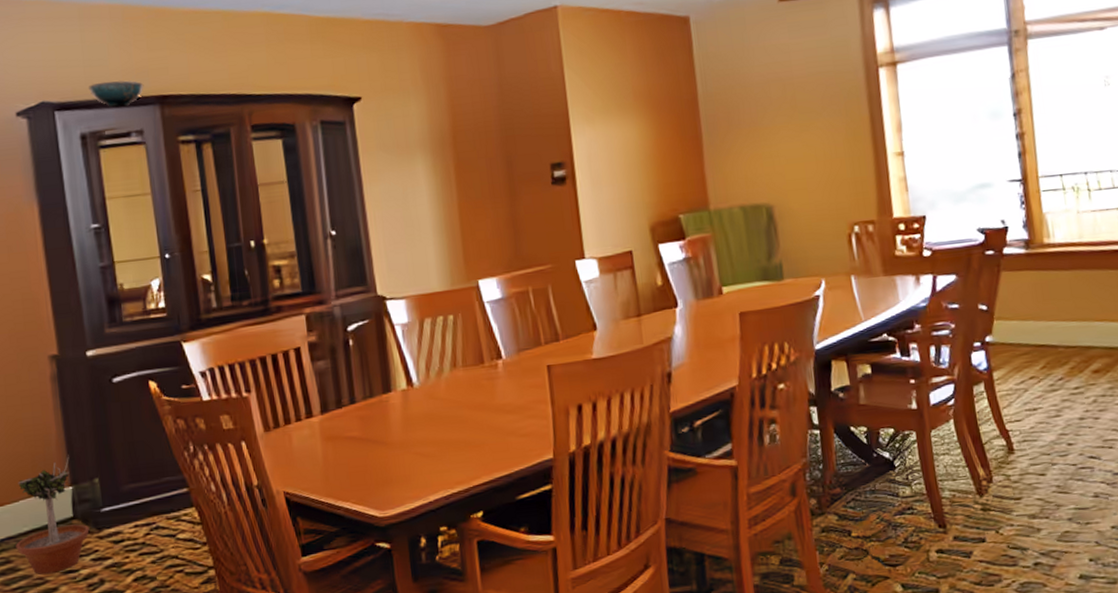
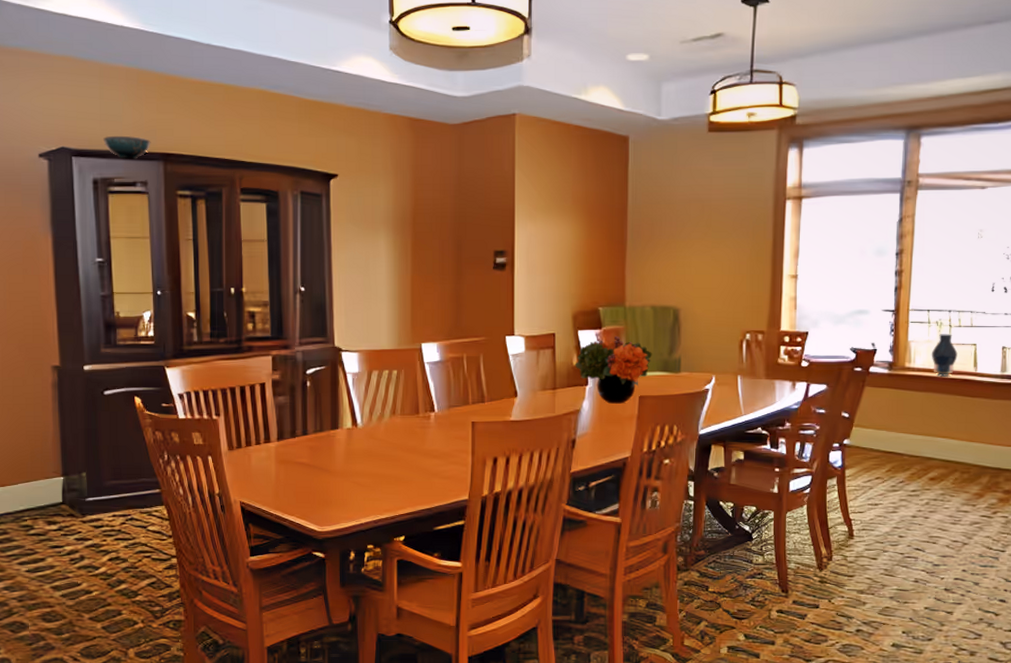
potted tree: present [16,455,90,575] -> none [13,451,75,546]
flower arrangement: none [659,245,748,326] -> present [575,336,652,404]
vase: none [1071,199,1103,250] -> present [931,334,958,377]

